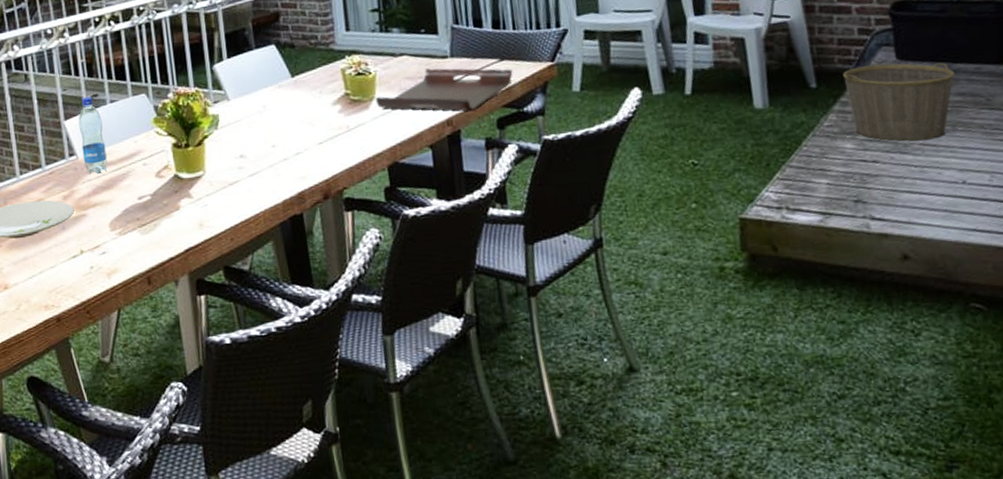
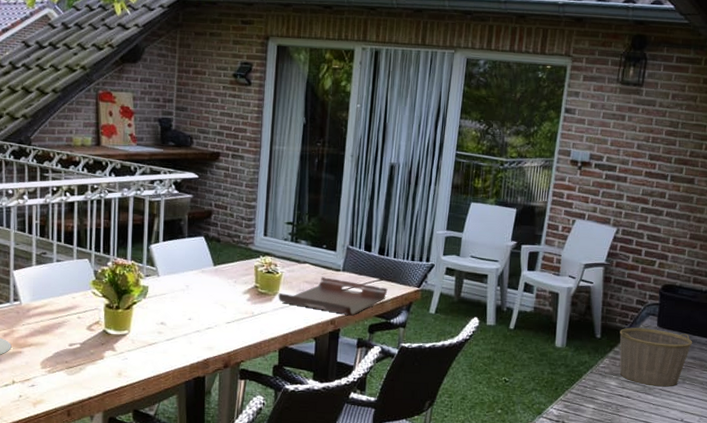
bottle: present [78,97,108,174] -> none [25,253,47,320]

